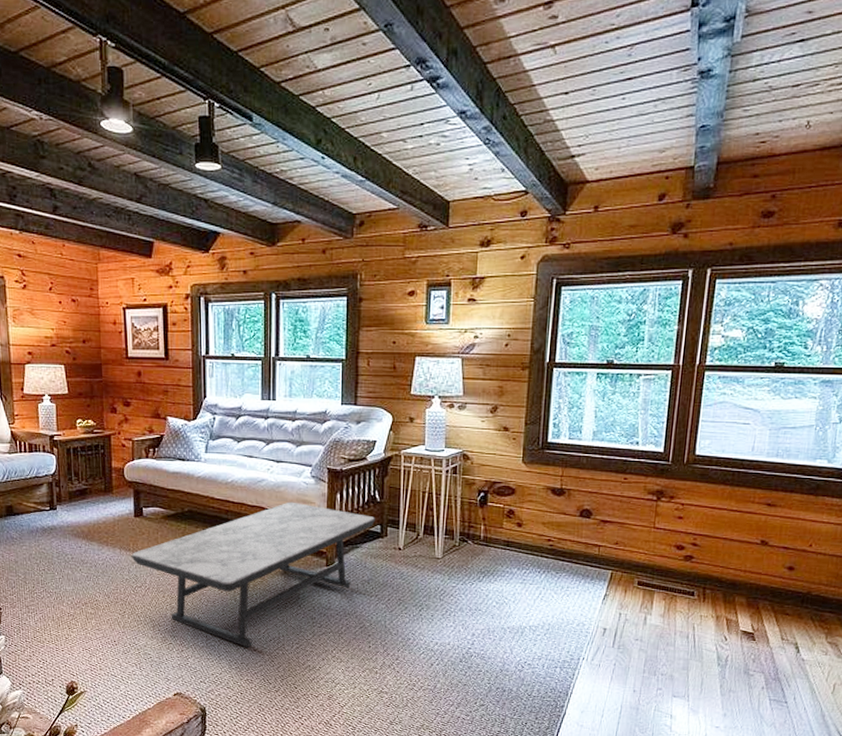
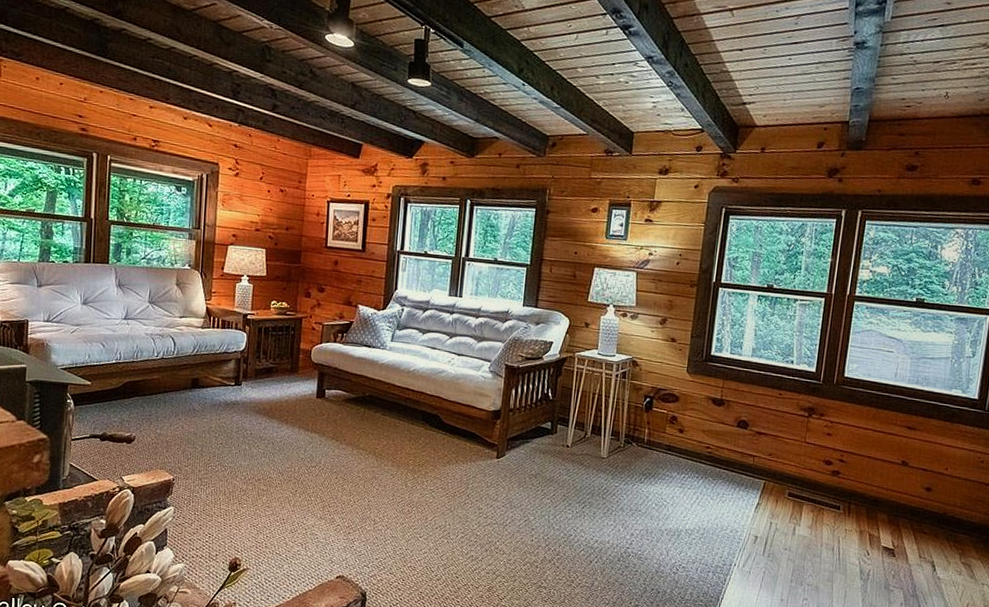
coffee table: present [131,502,376,648] -> none [309,394,548,535]

